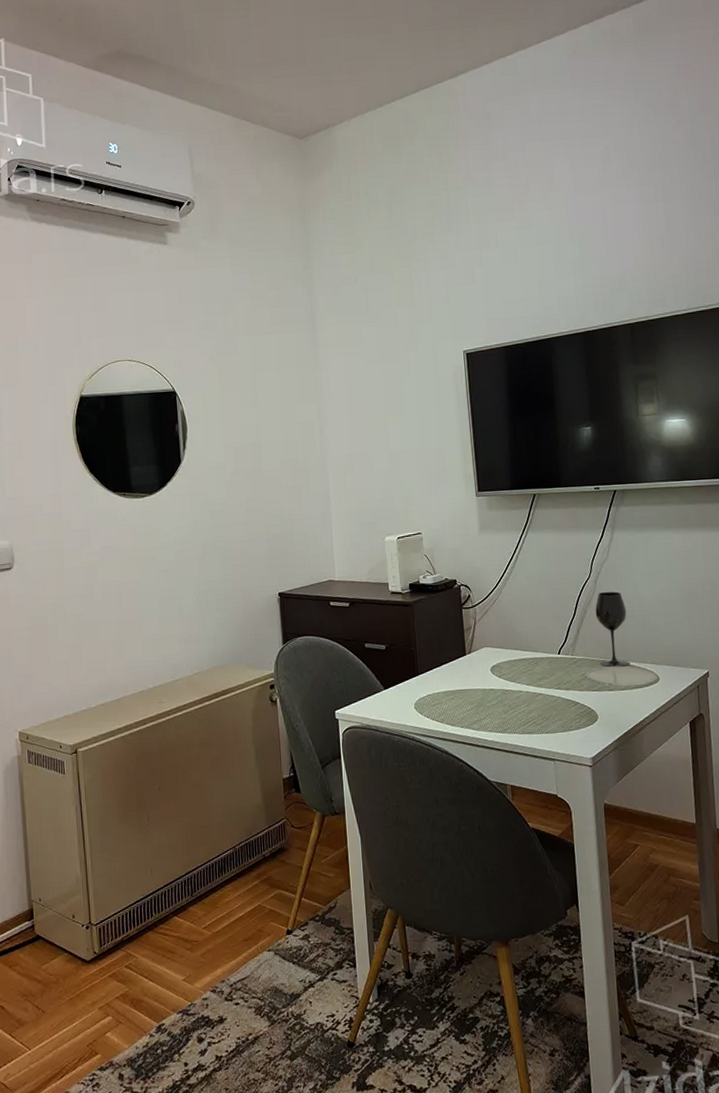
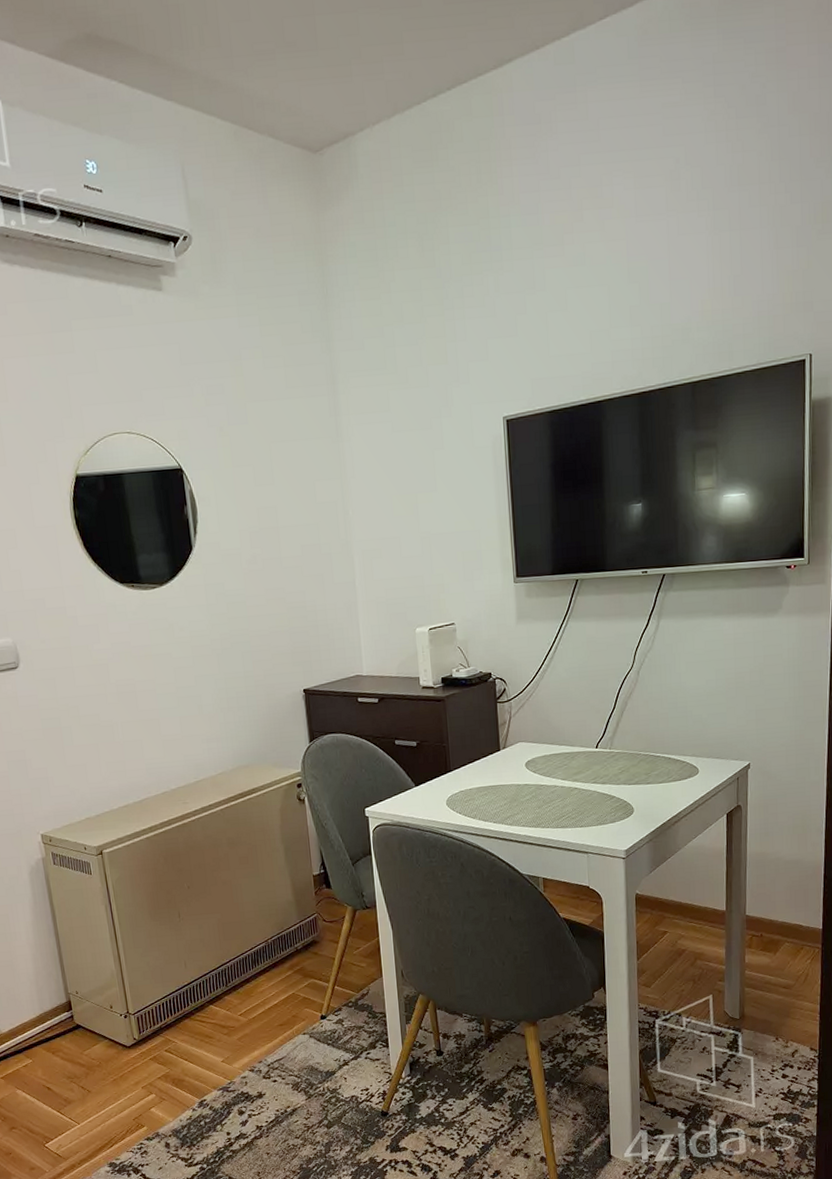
plate: present [585,665,658,686] -> none [623,758,697,780]
wineglass: present [595,591,630,668] -> none [636,682,669,761]

